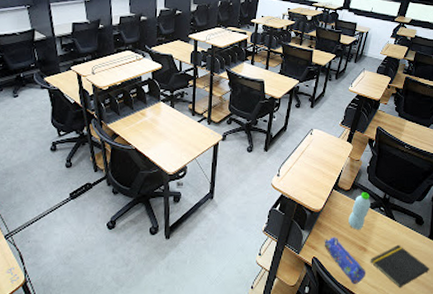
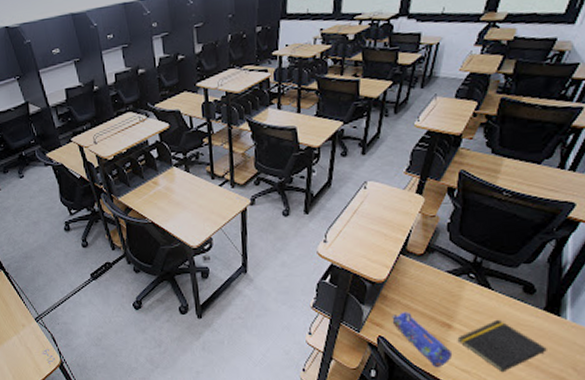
water bottle: present [348,192,370,230] -> none [424,256,454,302]

